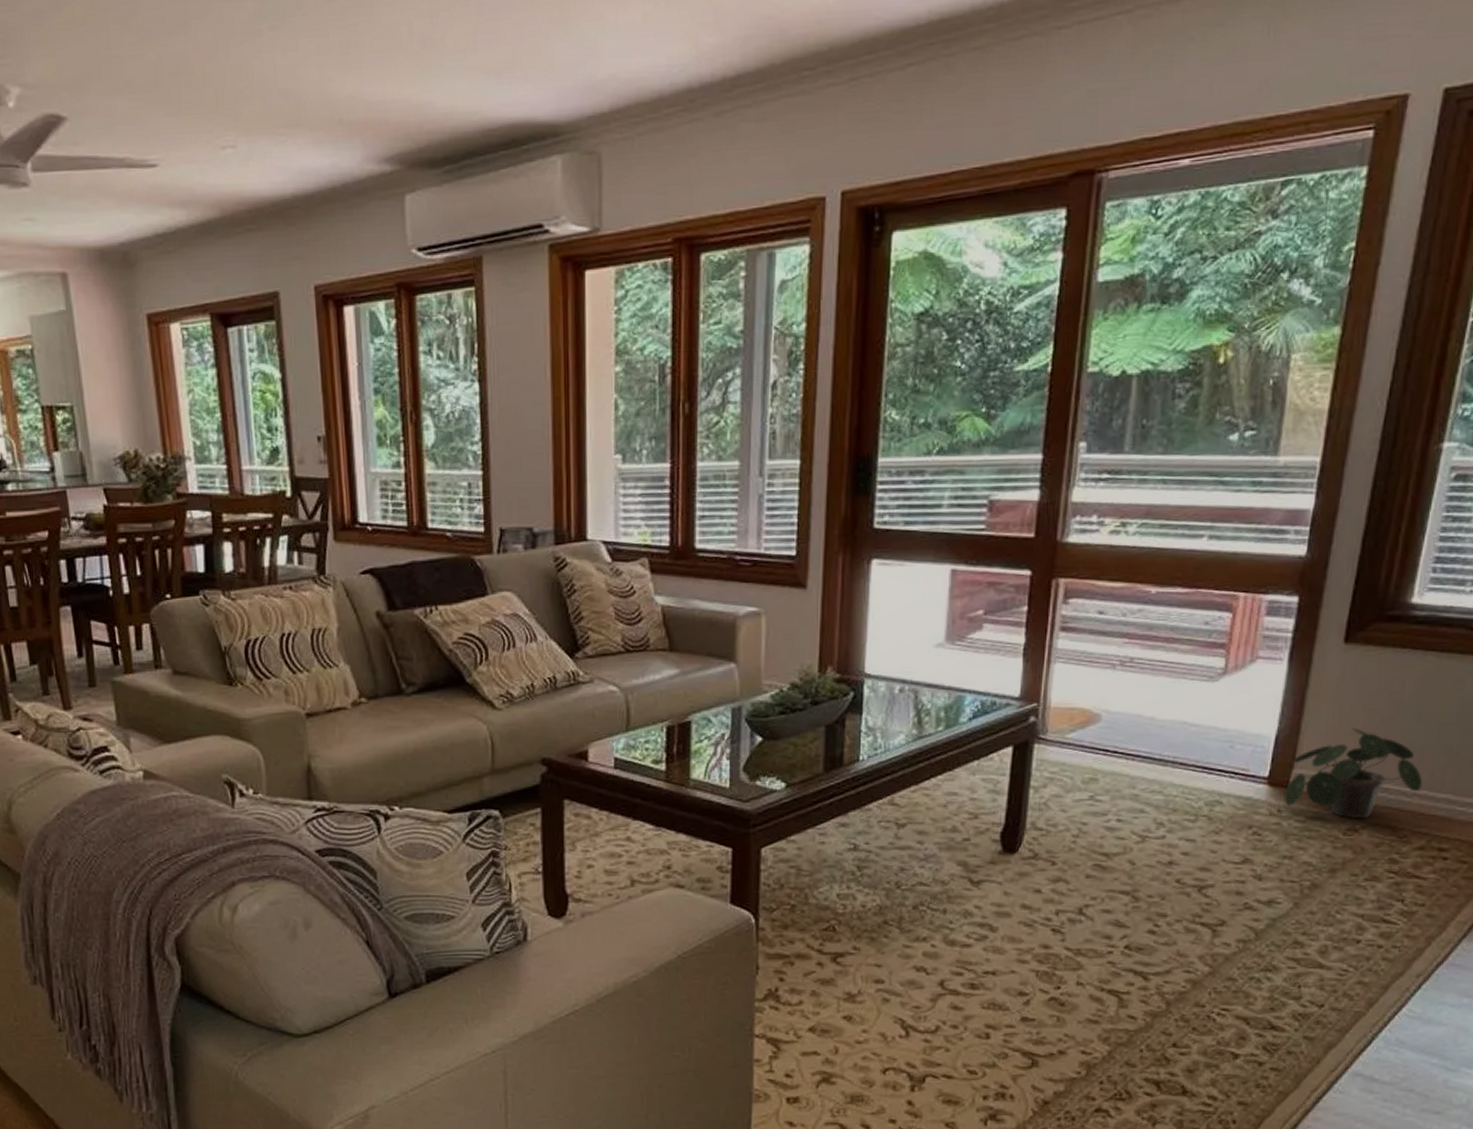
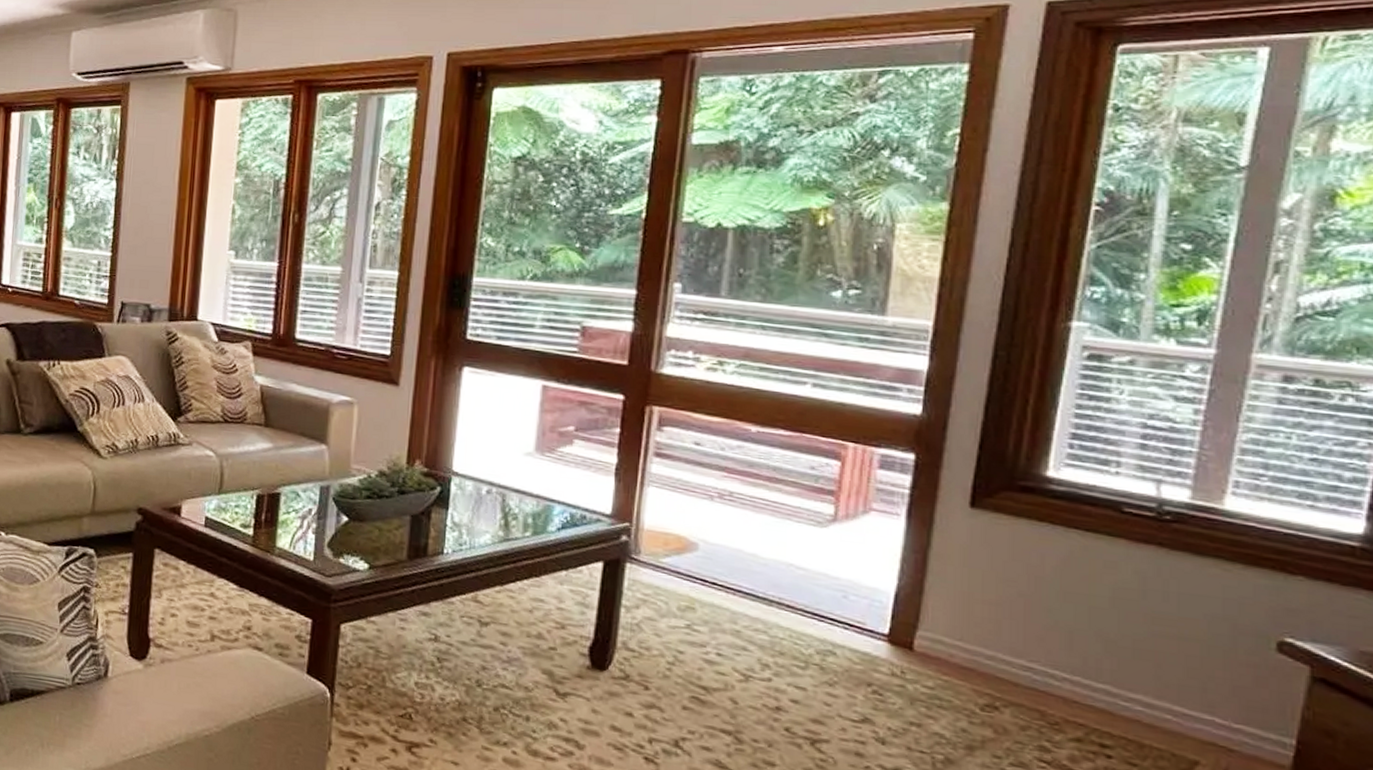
potted plant: present [1284,728,1422,818] -> none [907,596,1073,696]

